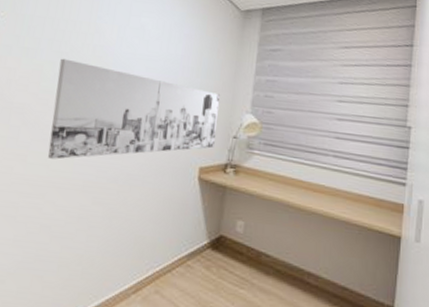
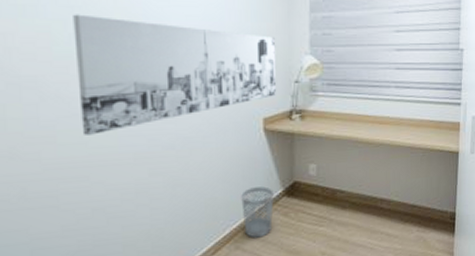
wastebasket: none [166,233,199,287] -> present [241,186,274,238]

